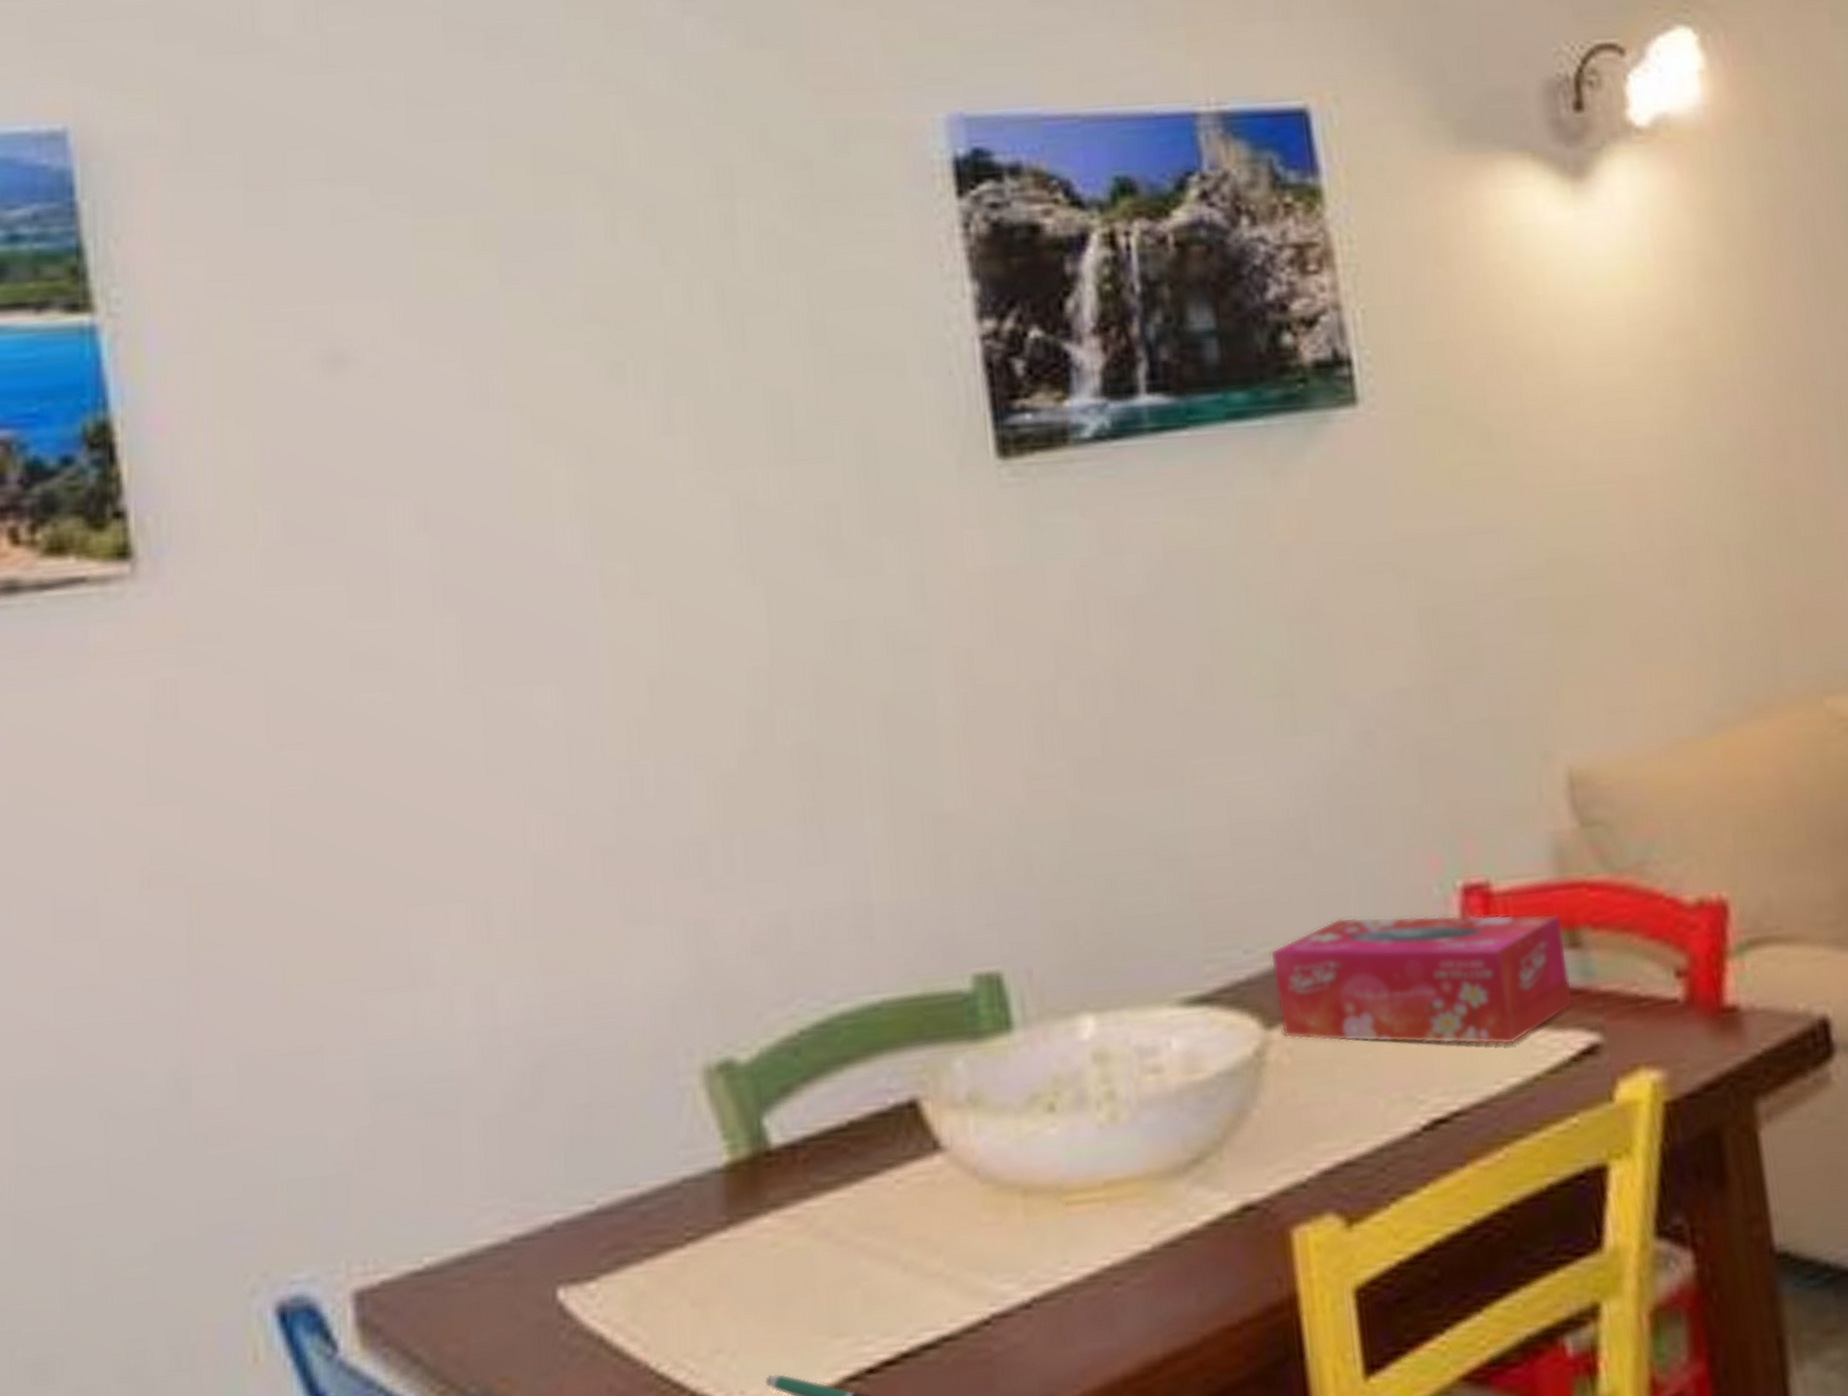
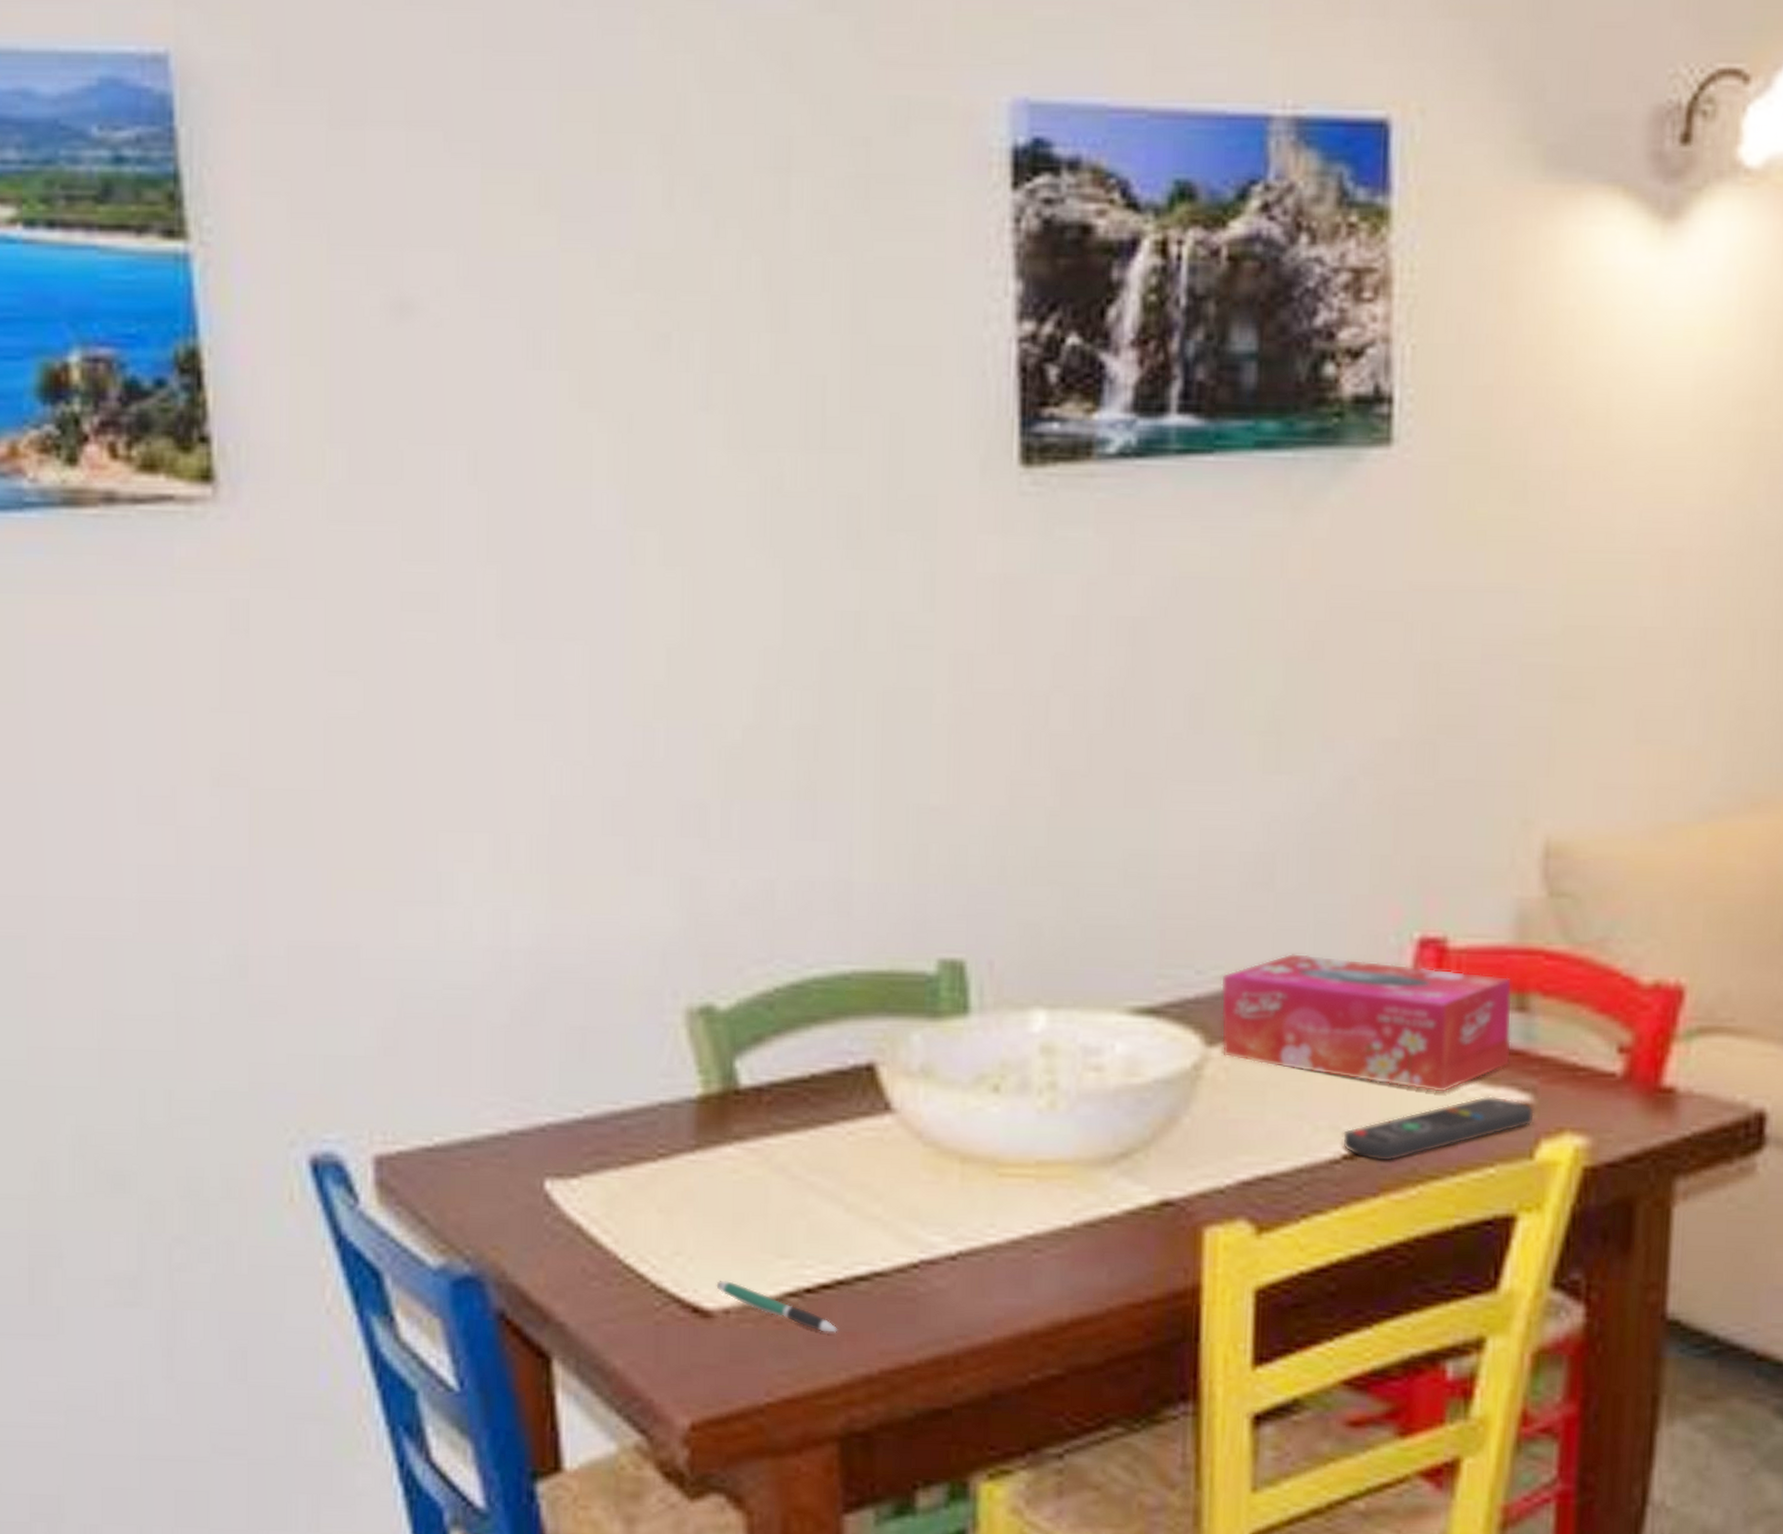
remote control: none [1418,1039,1607,1128] -> present [1342,1096,1534,1162]

